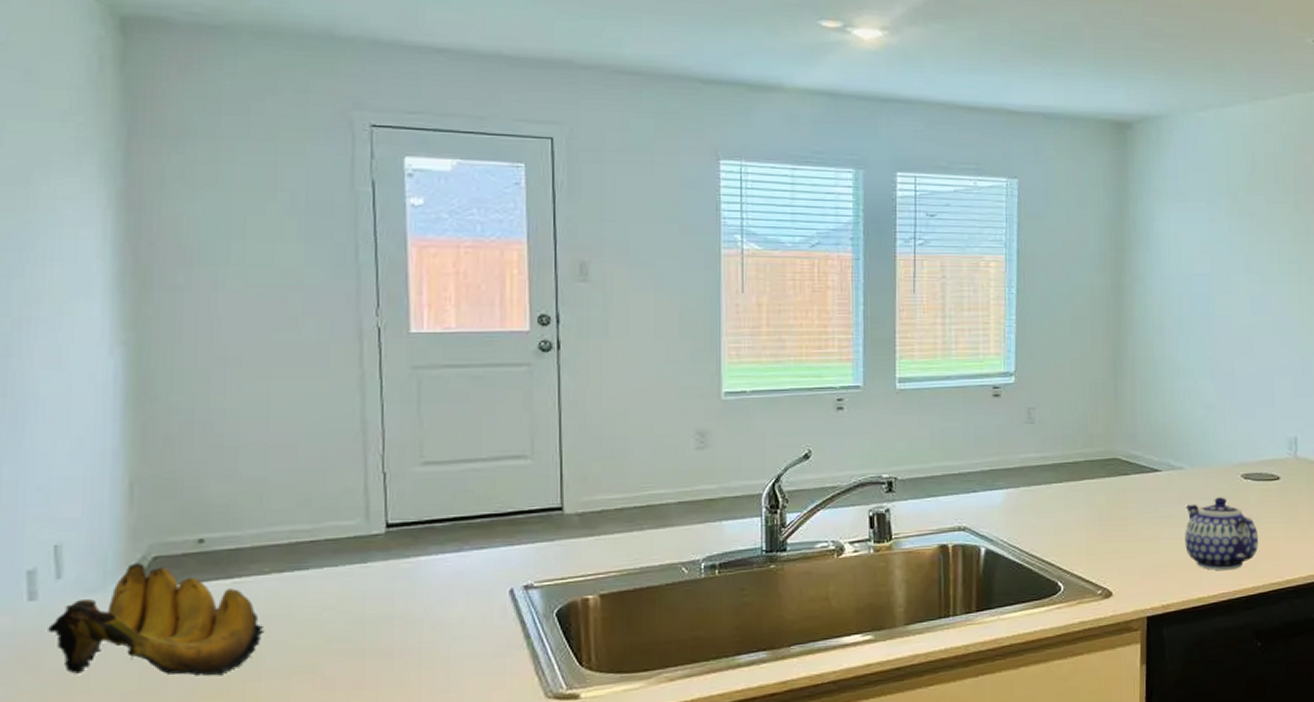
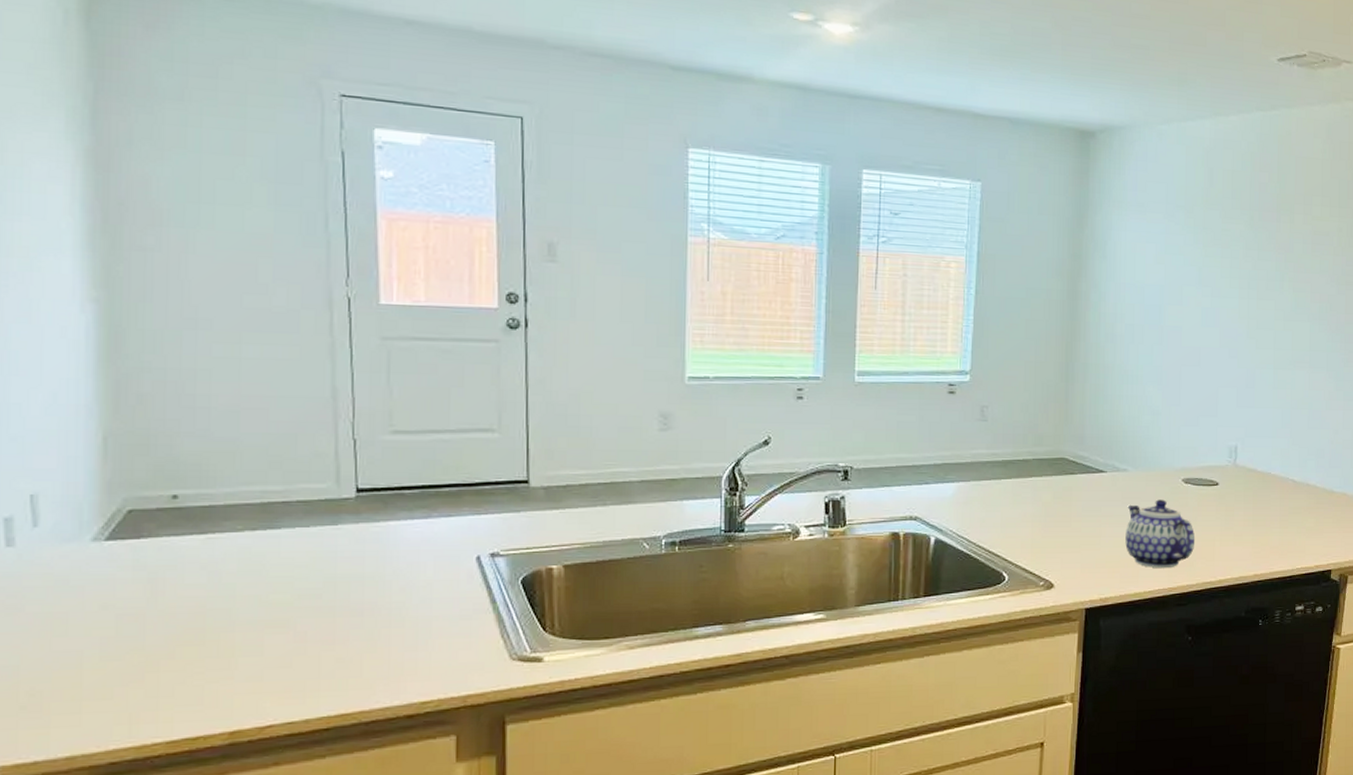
banana bunch: present [48,563,265,676] -> none [26,515,238,625]

